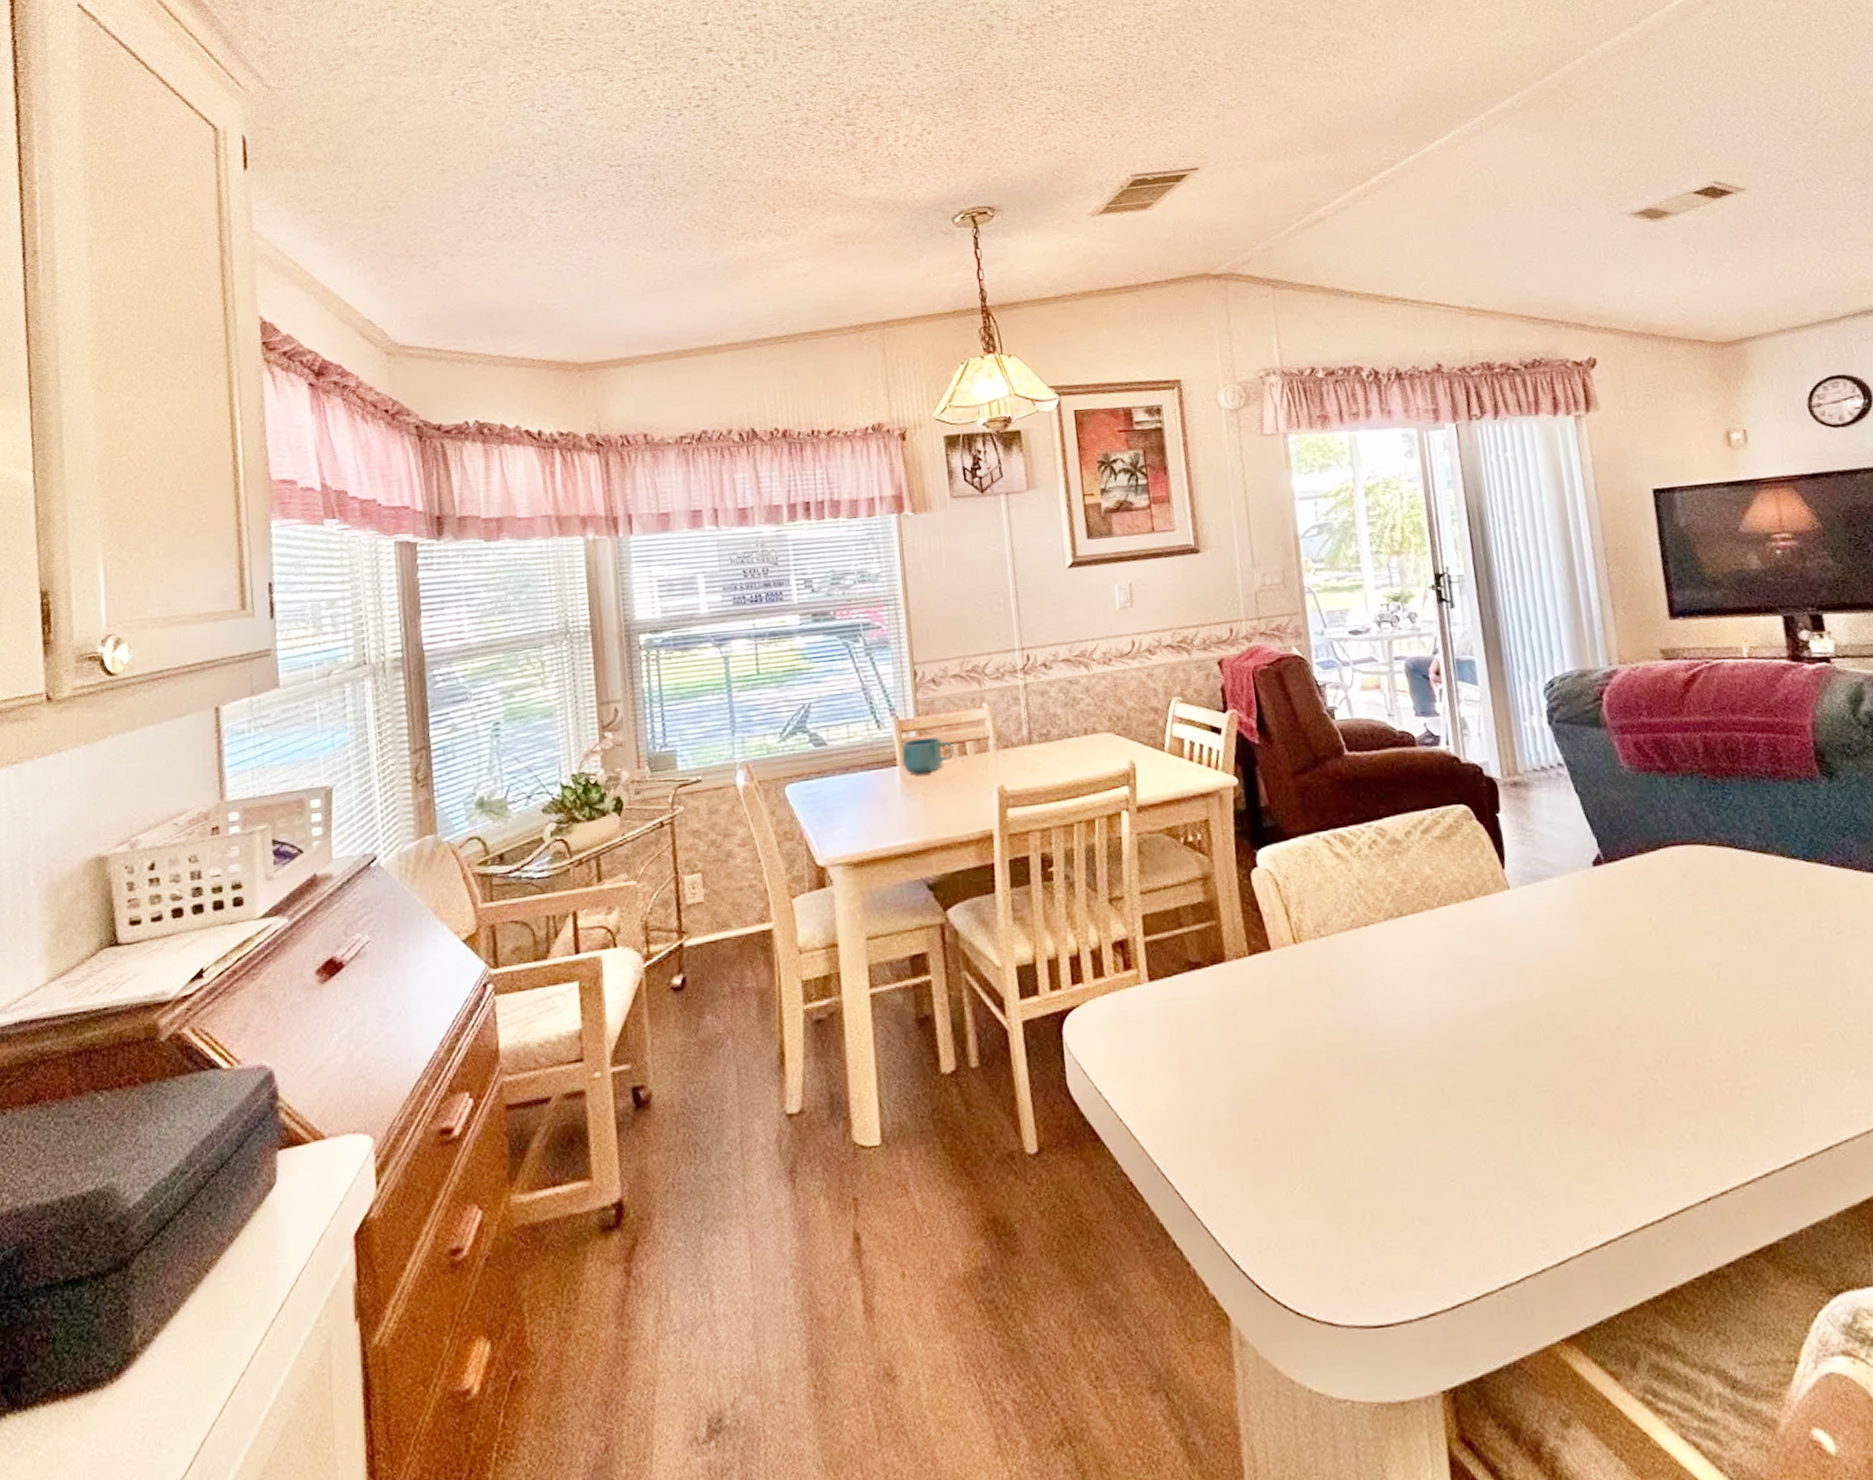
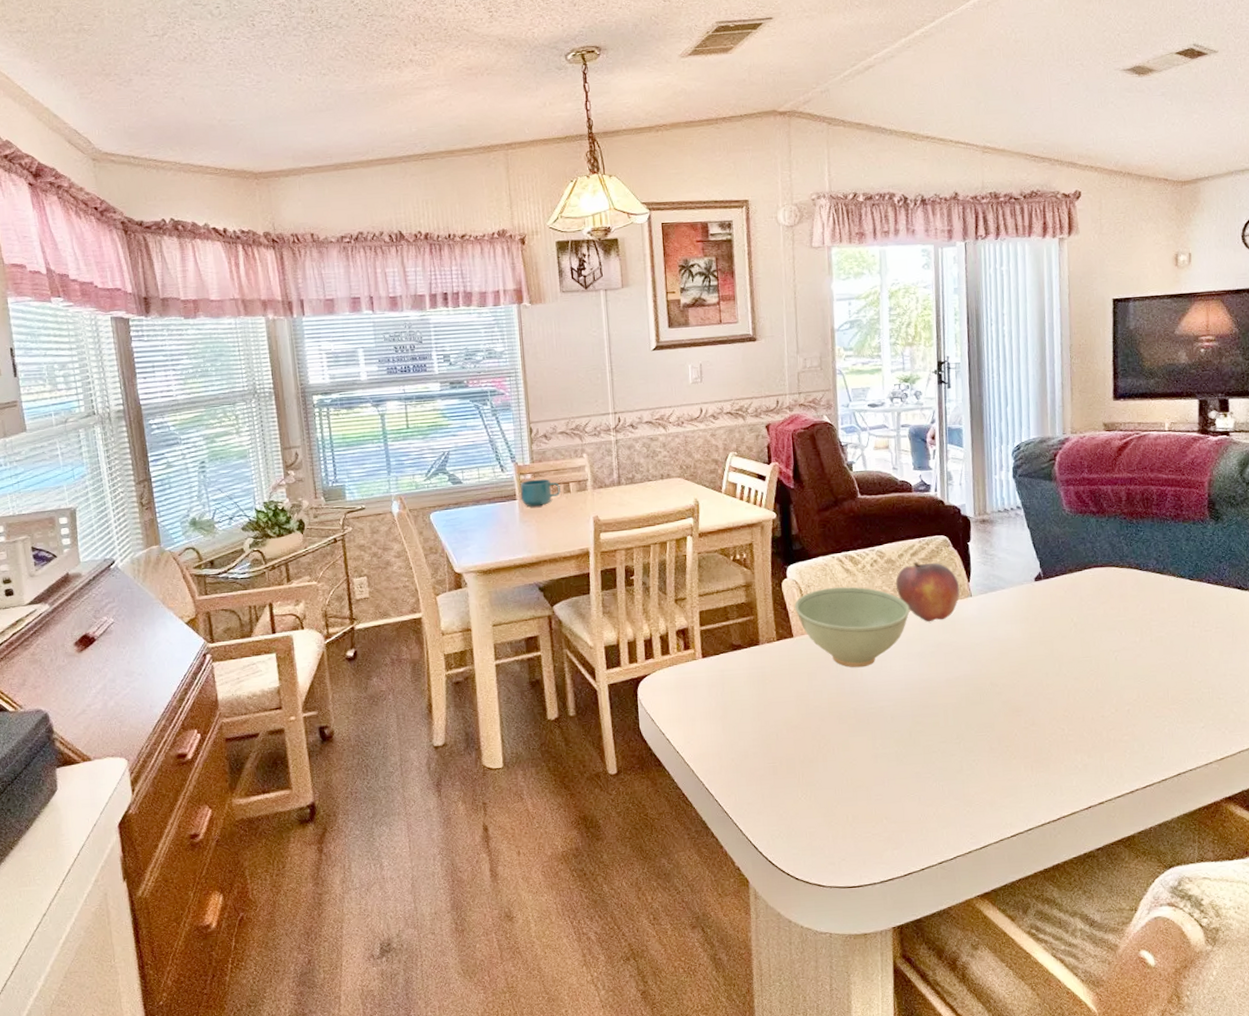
bowl: none [1269,877,1427,994] -> present [794,587,910,668]
fruit: none [1404,841,1493,925] -> present [895,561,960,622]

